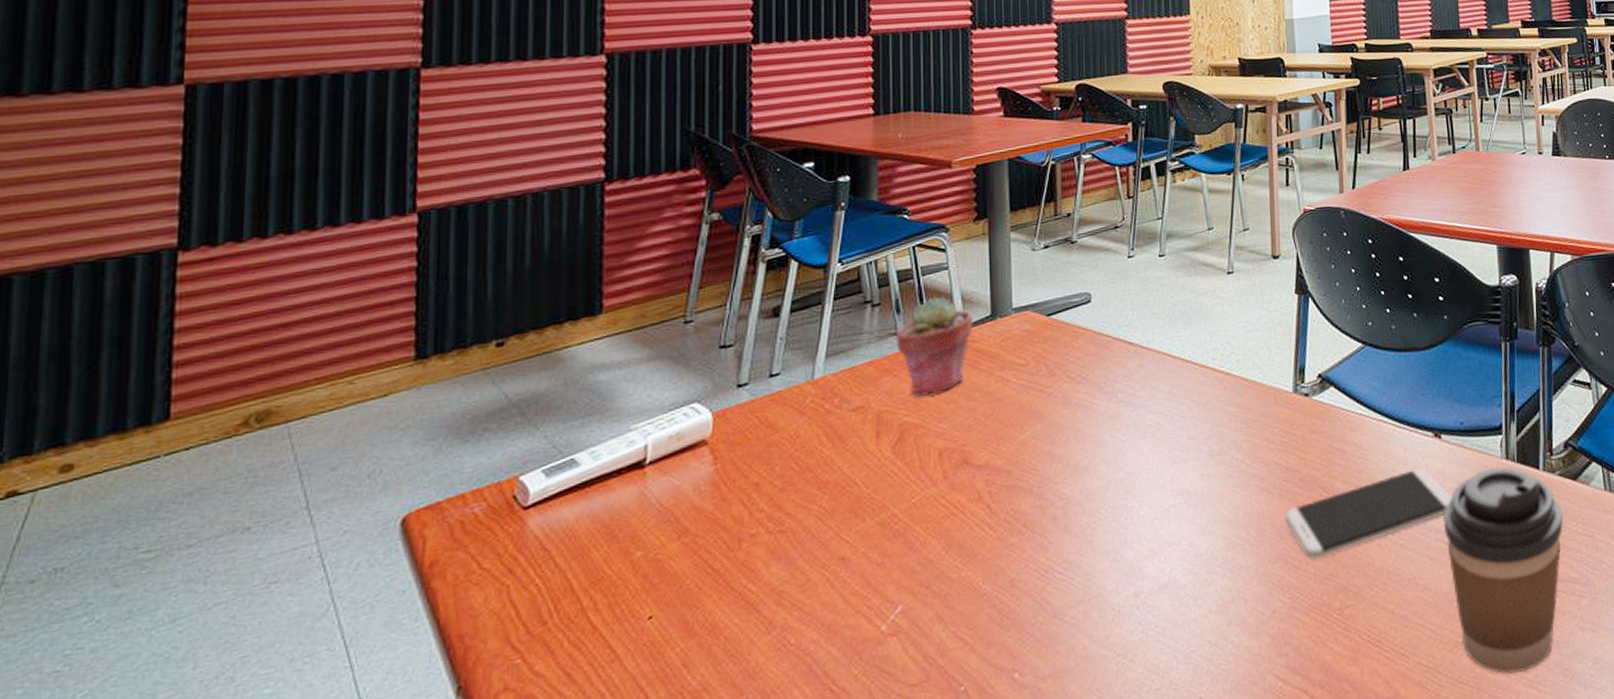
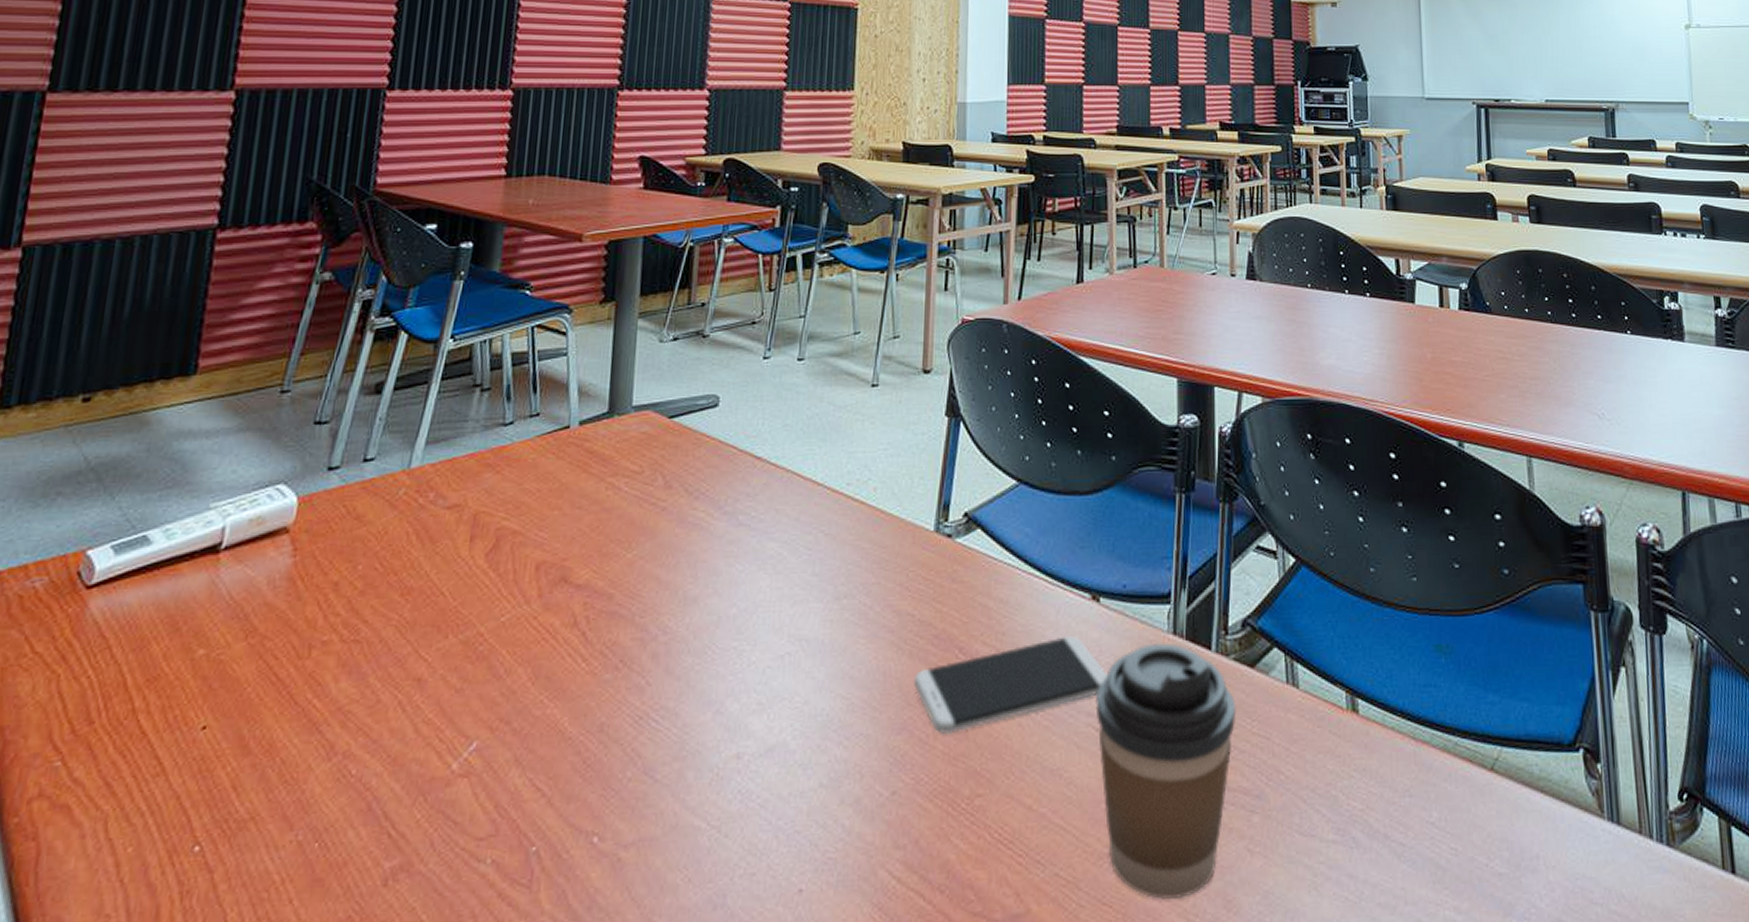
potted succulent: present [896,296,973,397] -> none [502,385,589,500]

